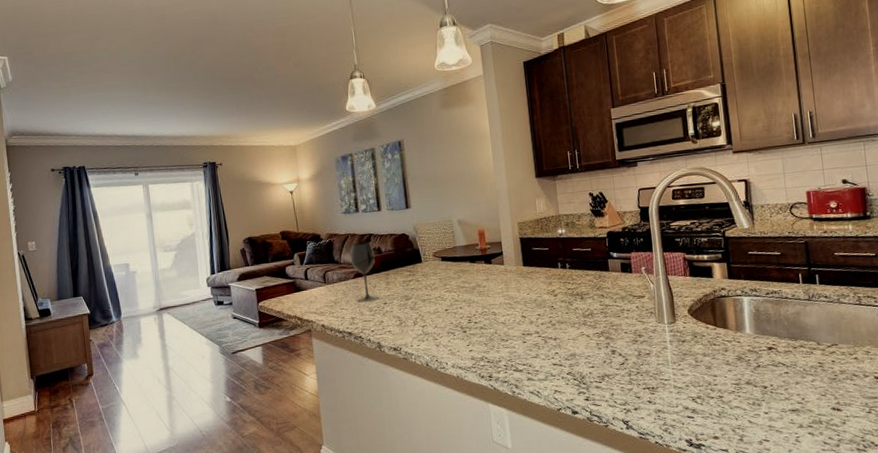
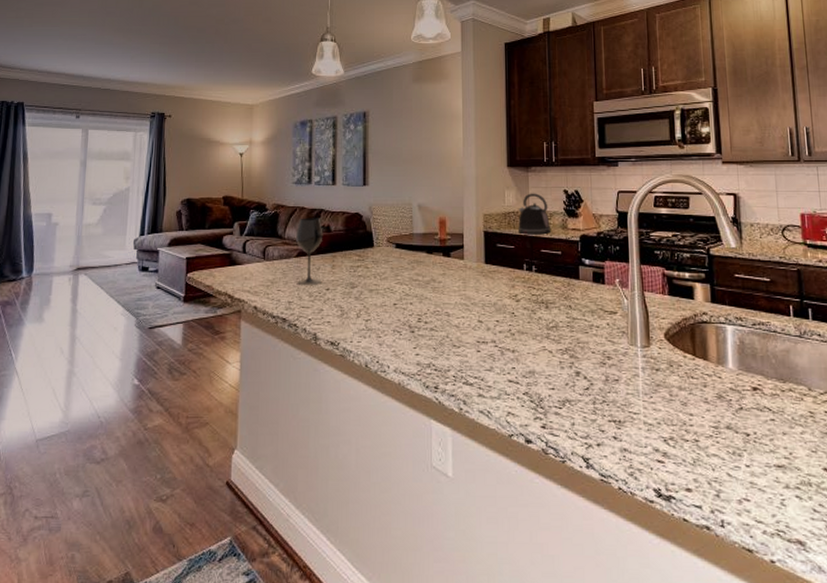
kettle: none [549,198,581,237] -> present [517,193,551,235]

